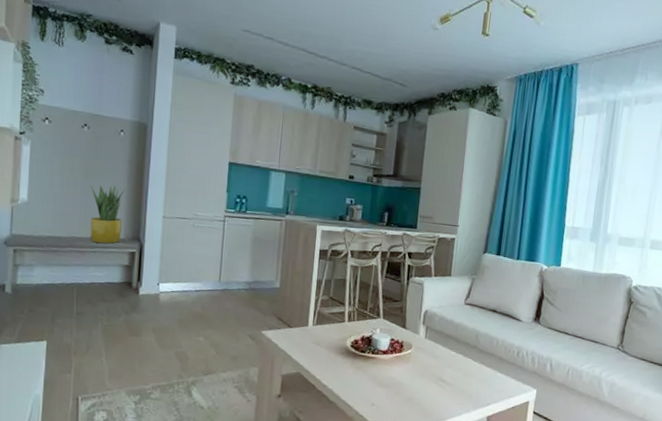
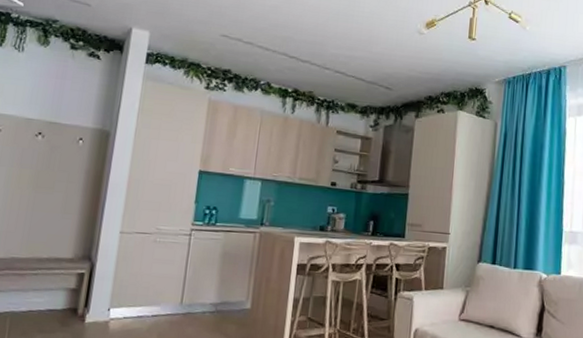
planter: present [90,185,126,244] -> none [32,198,80,265]

